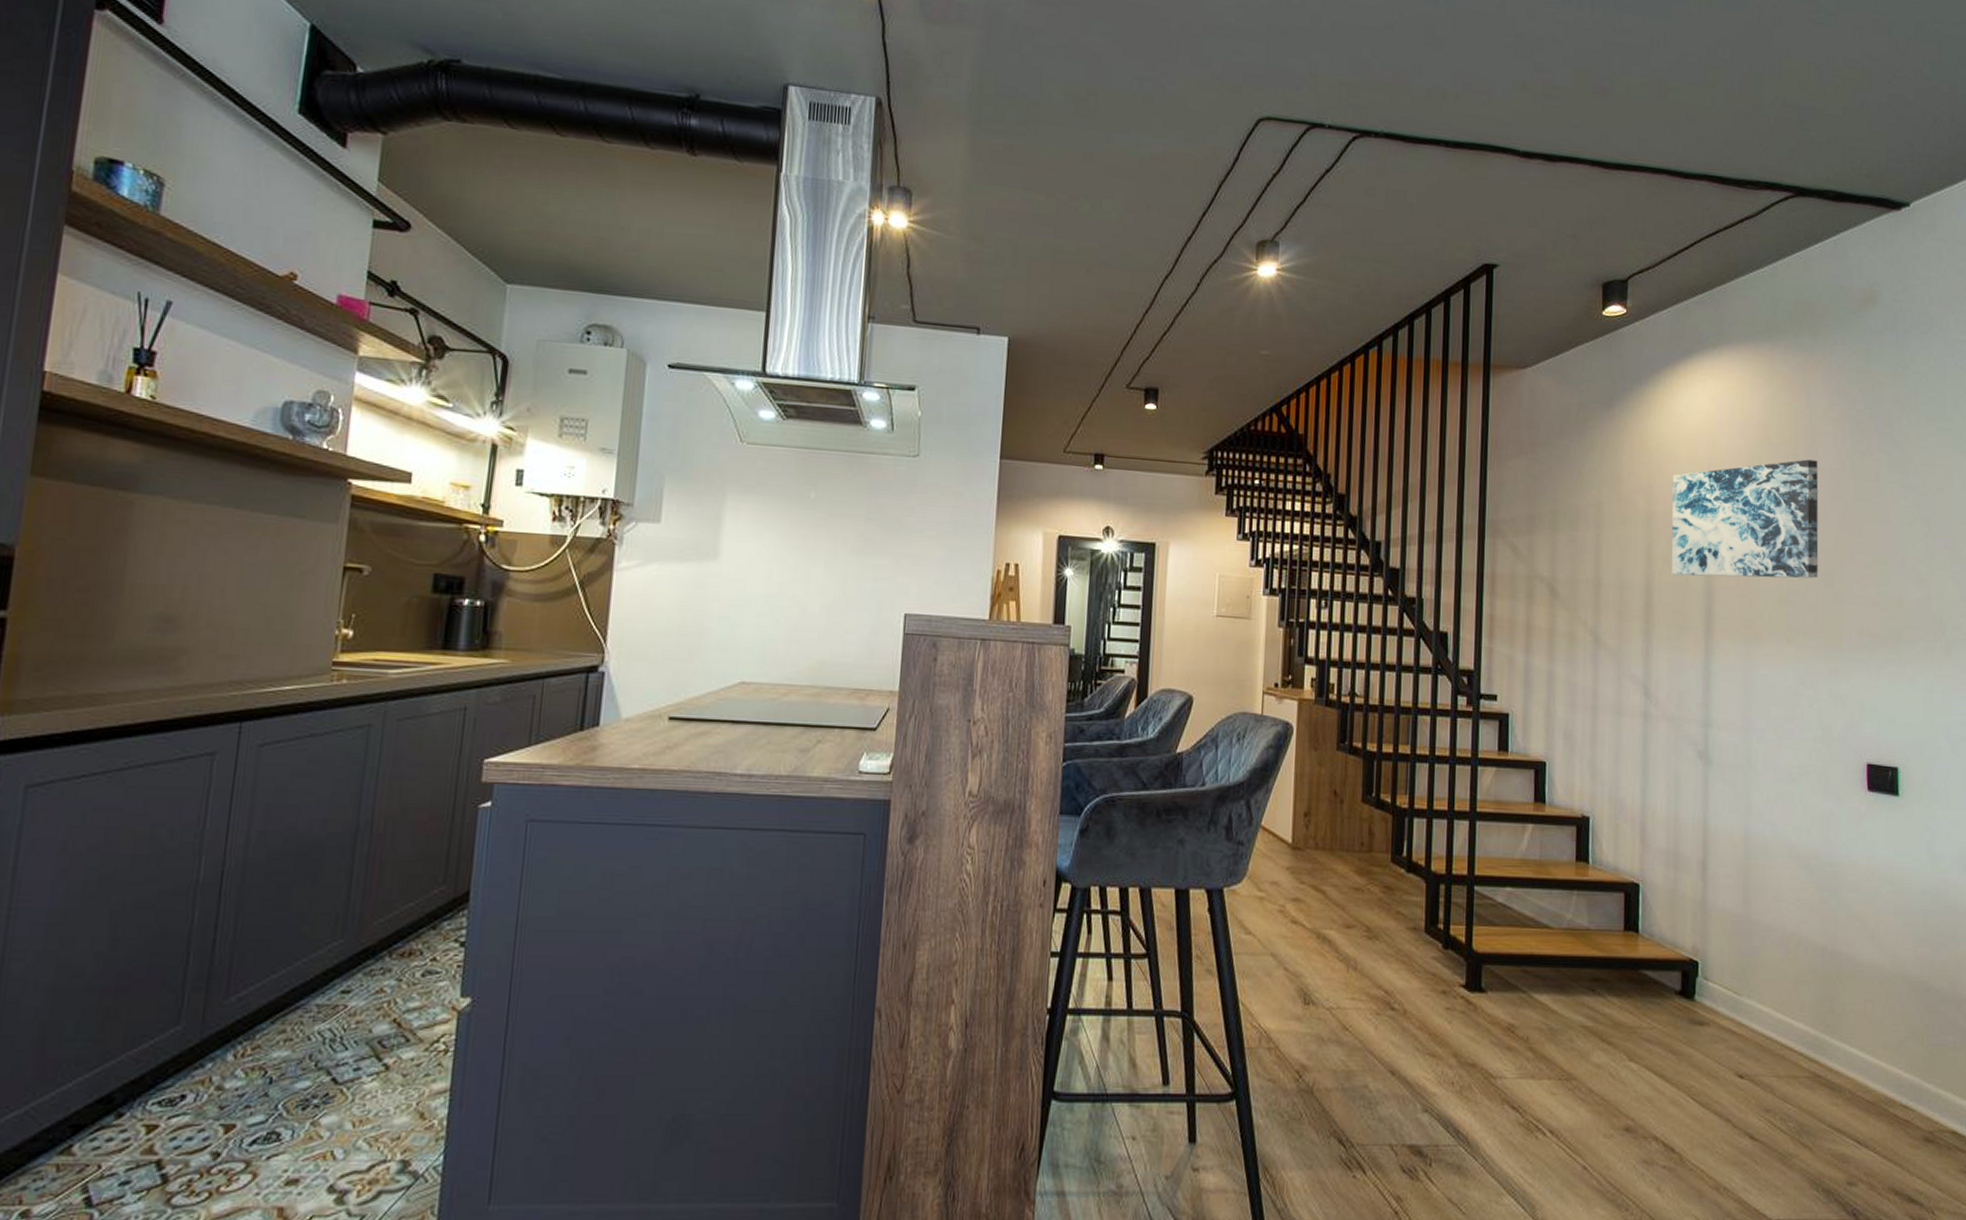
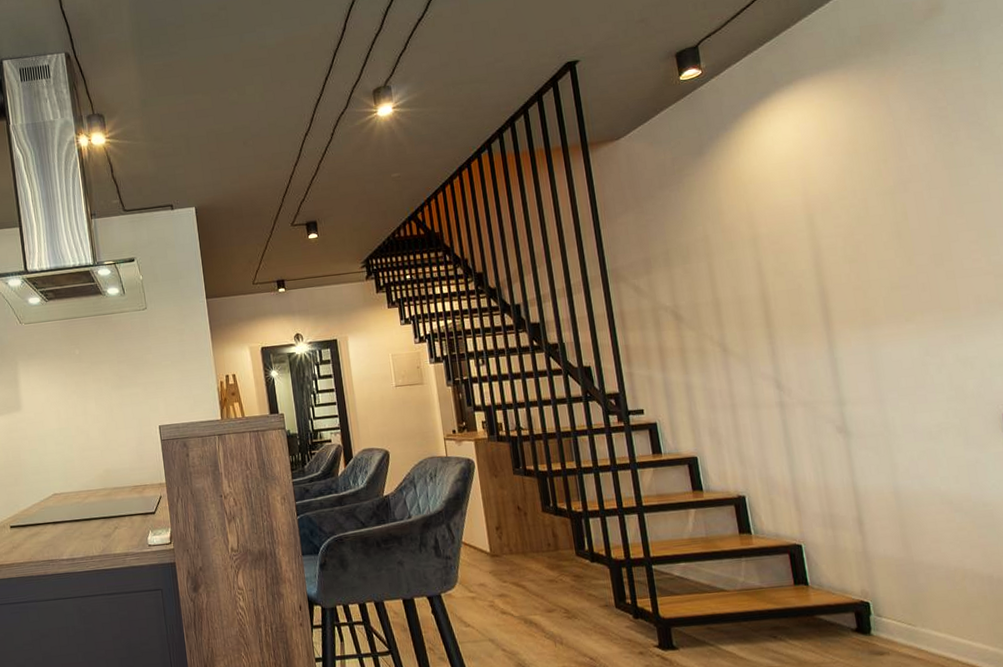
wall art: present [1671,459,1819,579] -> none [769,159,927,284]

